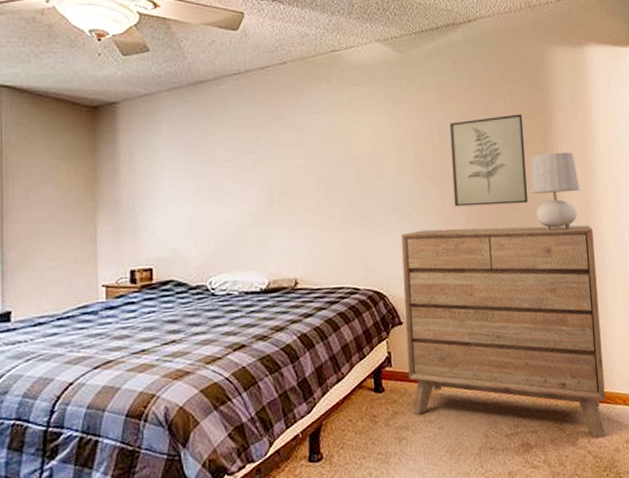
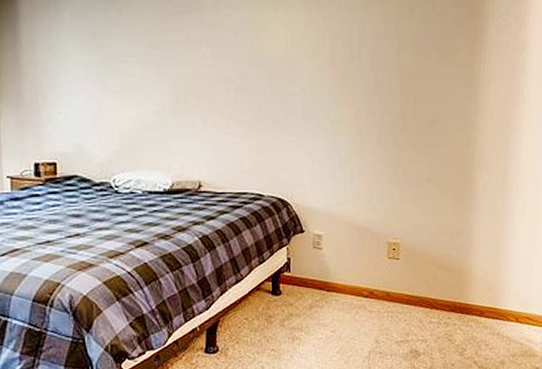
dresser: present [400,225,606,439] -> none [306,140,510,351]
wall art: present [450,114,529,207] -> none [368,20,452,118]
table lamp: present [529,152,580,231] -> none [448,64,503,148]

